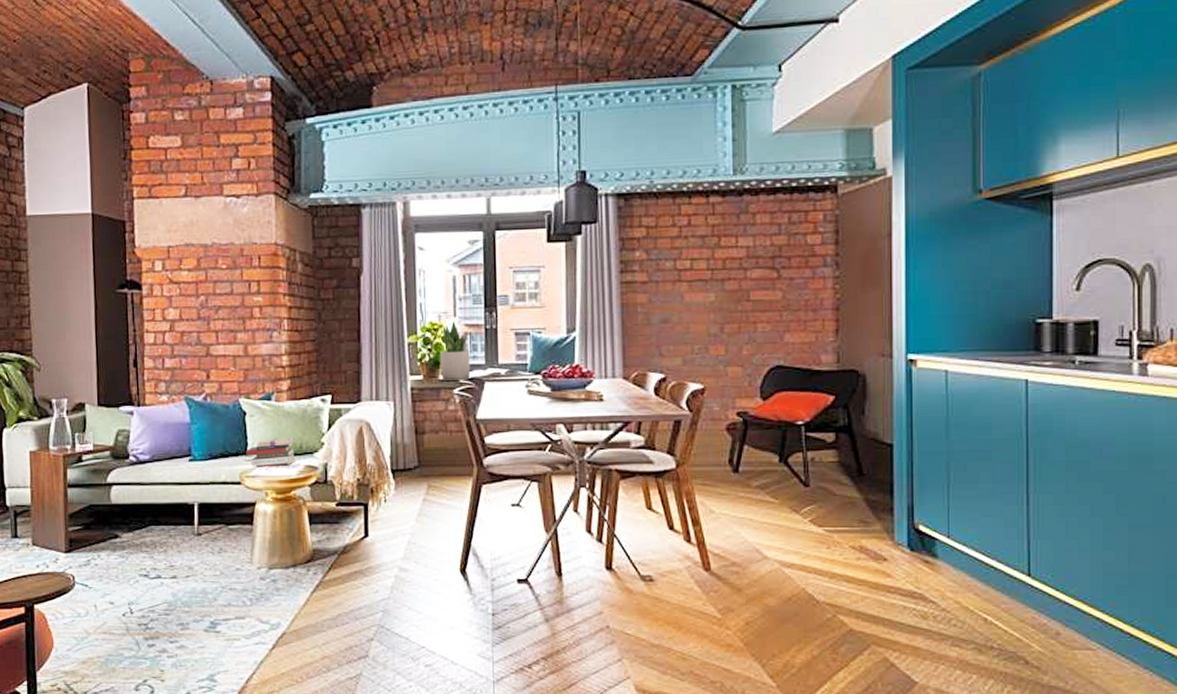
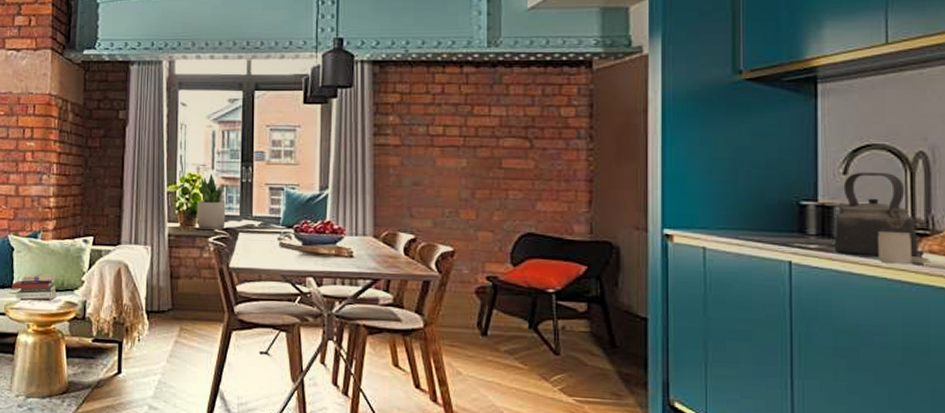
kettle: none [1067,287,1144,371] -> present [834,173,918,257]
jar: none [1108,345,1155,377] -> present [878,232,931,265]

